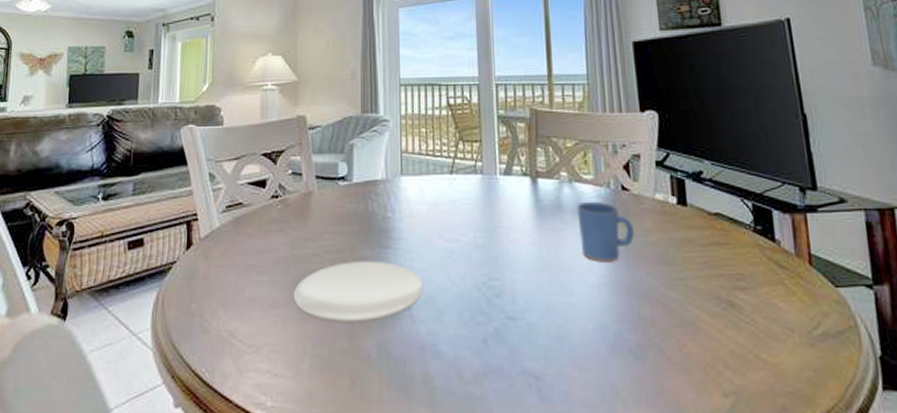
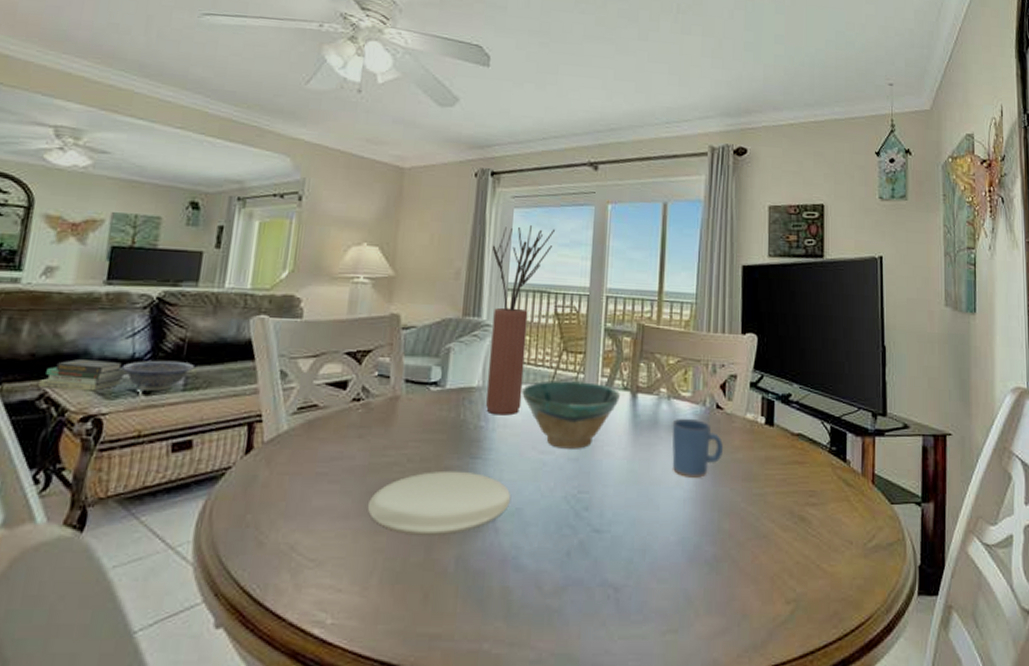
books: none [25,172,89,199] -> present [38,359,128,391]
decorative bowl: none [84,169,141,198] -> present [121,360,196,392]
vase: none [382,21,440,206] -> present [486,224,556,416]
bowl: none [424,170,520,236] -> present [522,380,620,449]

